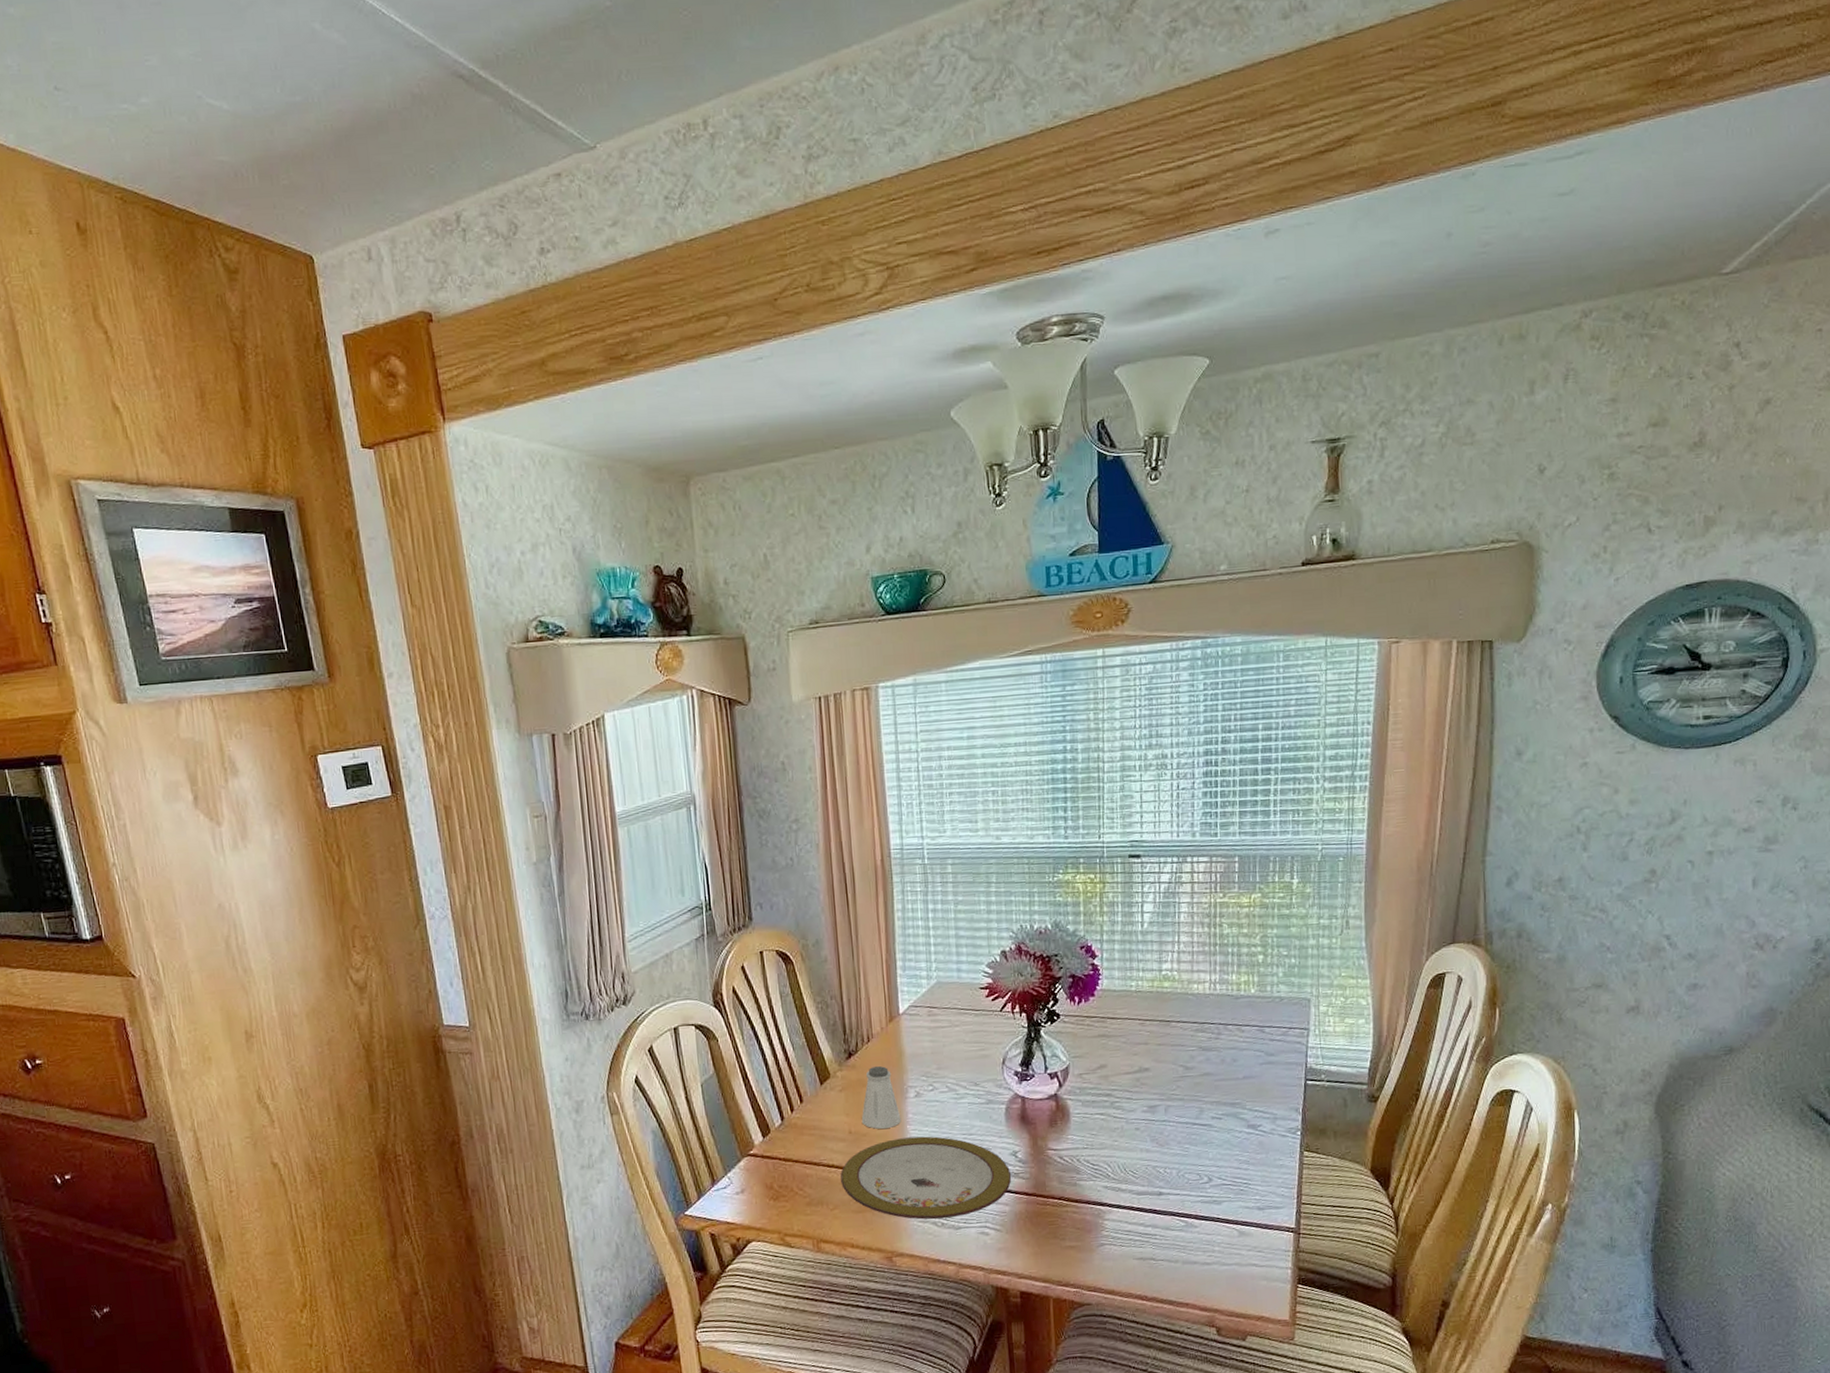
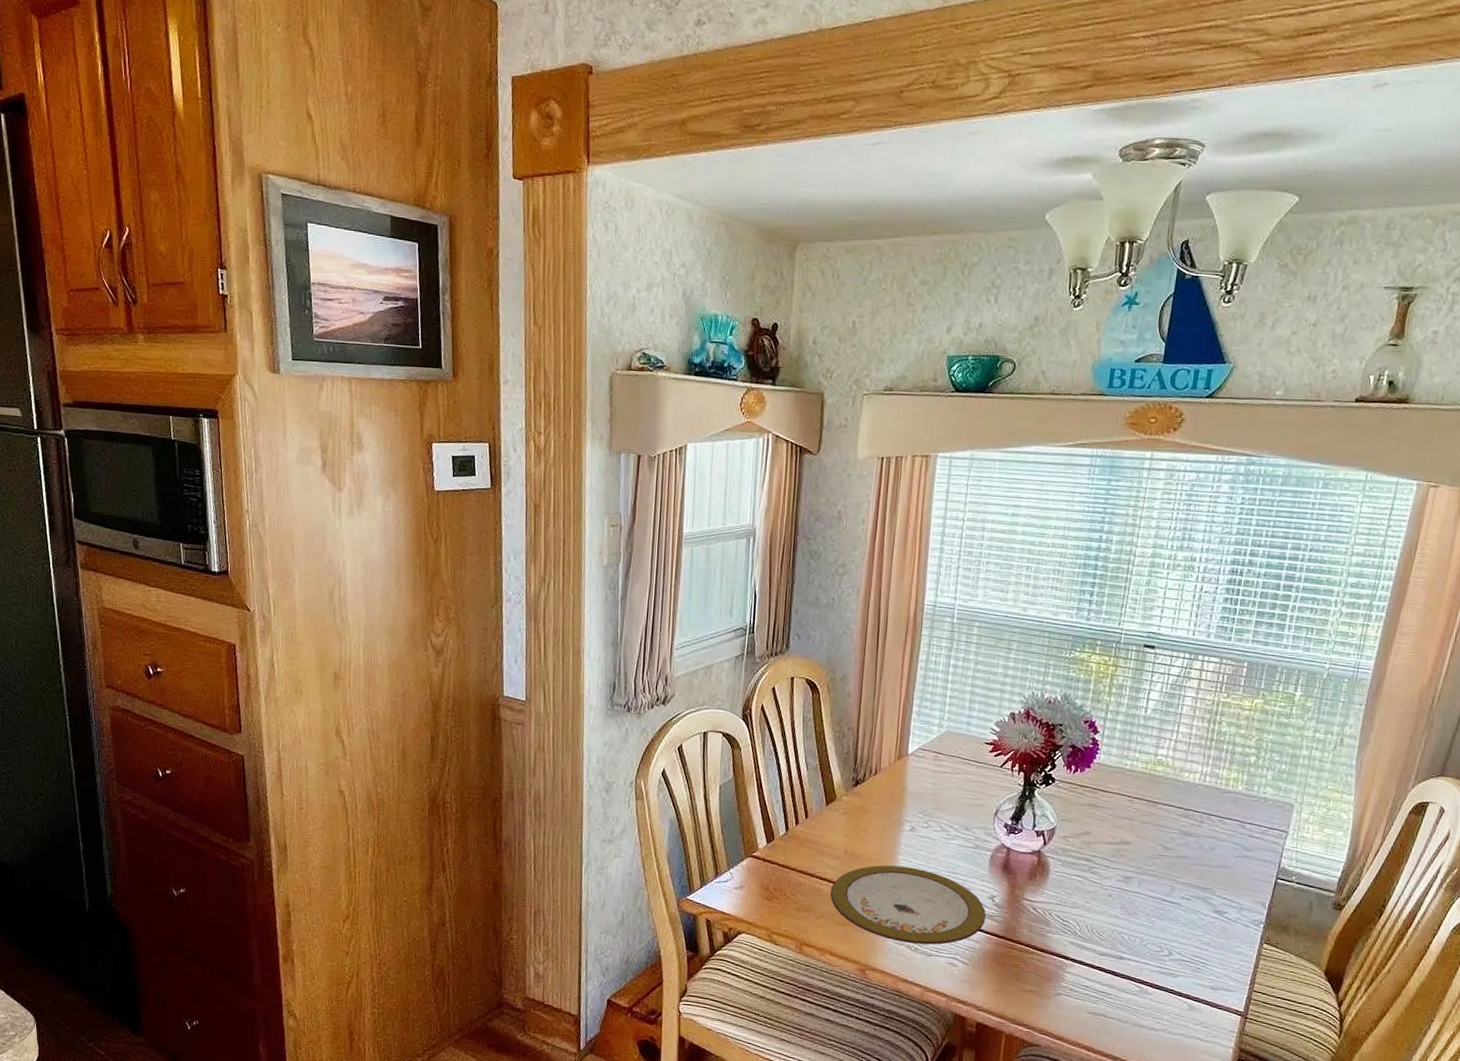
saltshaker: present [861,1065,902,1129] -> none [857,796,894,855]

